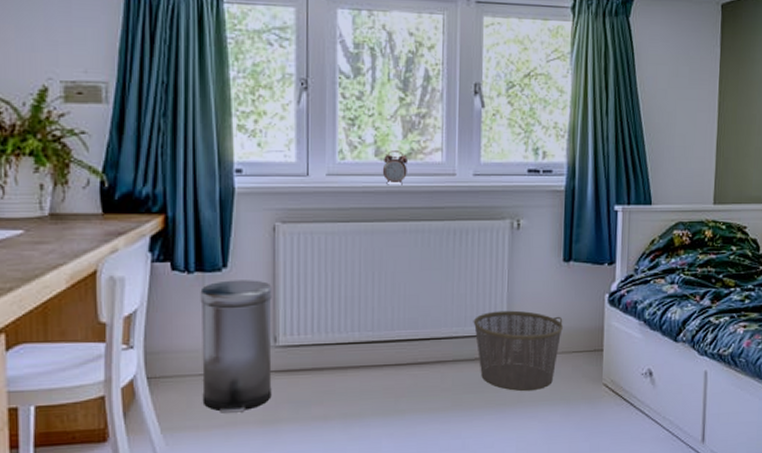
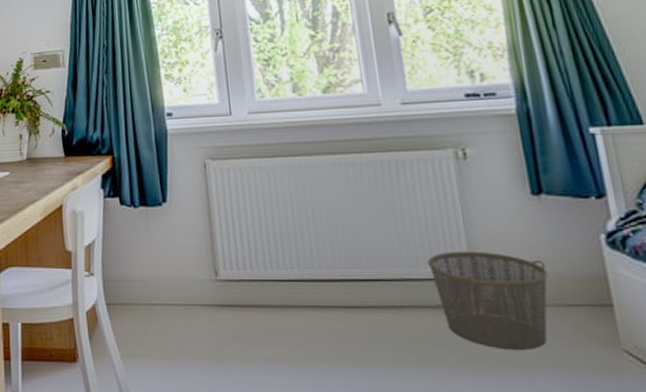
pedal bin: present [200,280,272,413] -> none [145,214,218,345]
alarm clock: present [382,151,408,185] -> none [302,85,329,119]

